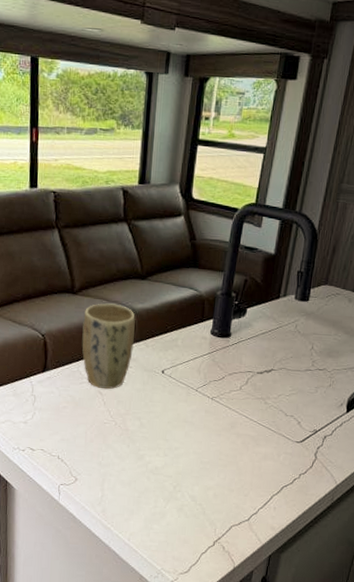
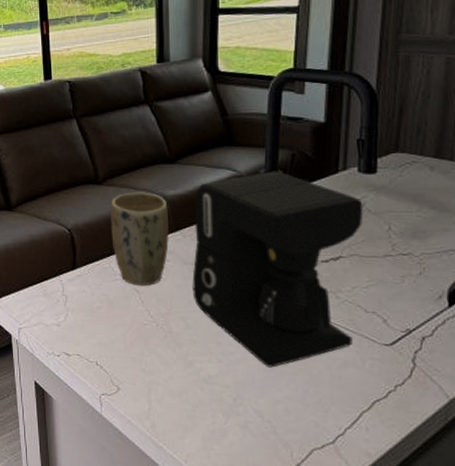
coffee maker: none [149,293,296,460] -> present [192,171,364,368]

